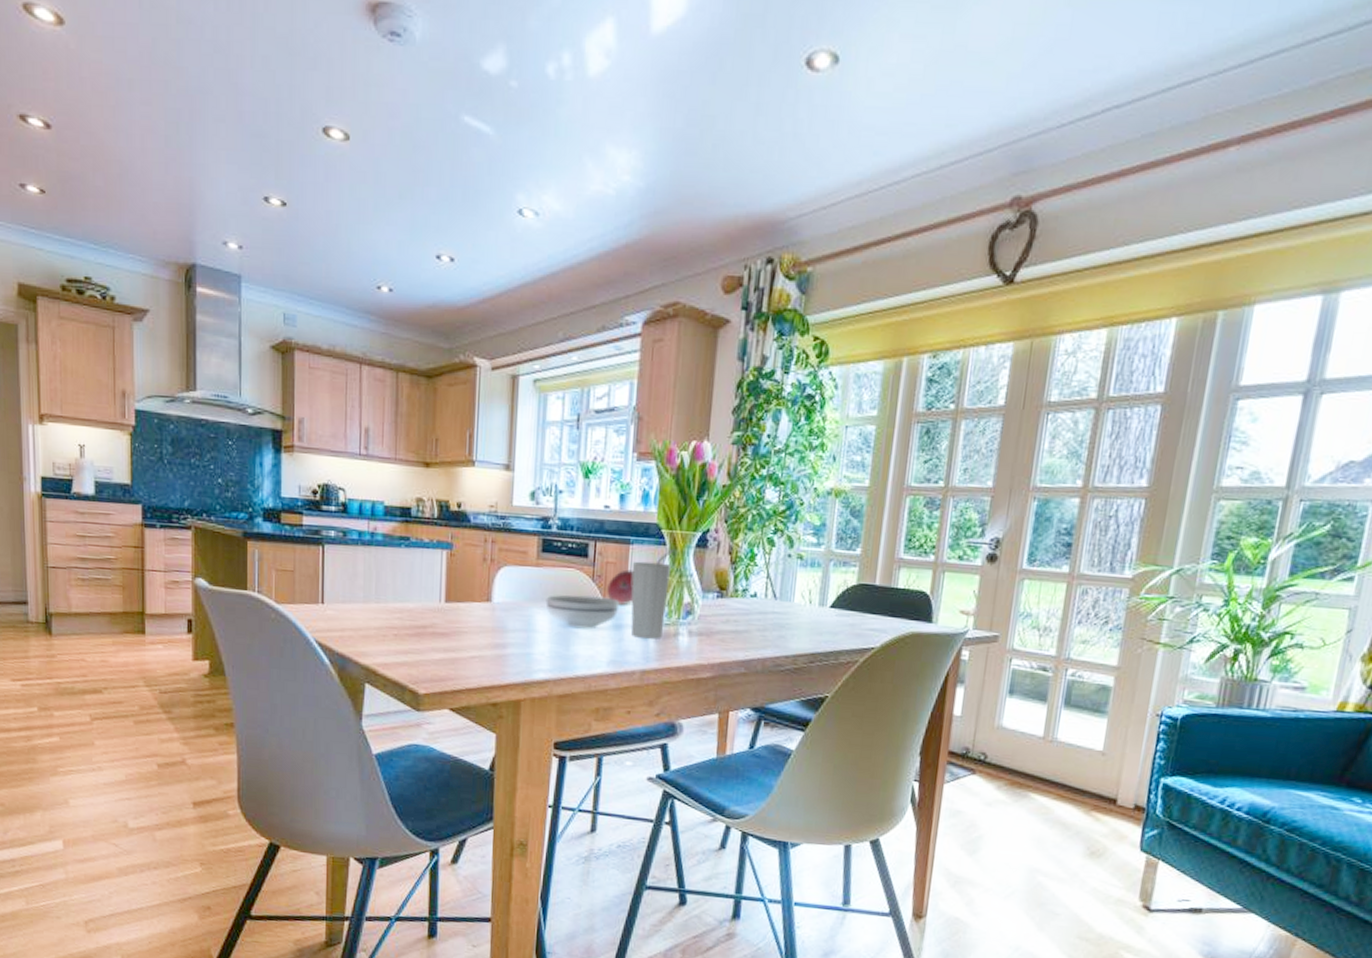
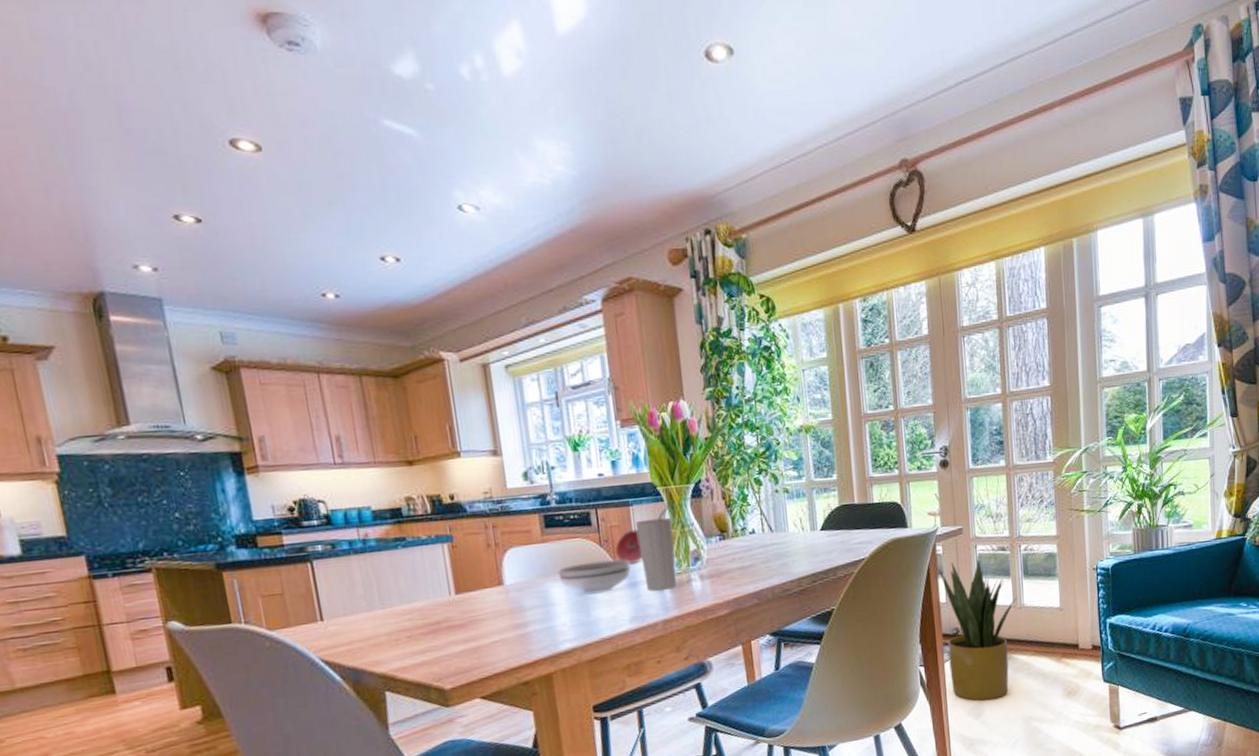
planter: none [947,670,1049,840] -> present [938,555,1017,701]

